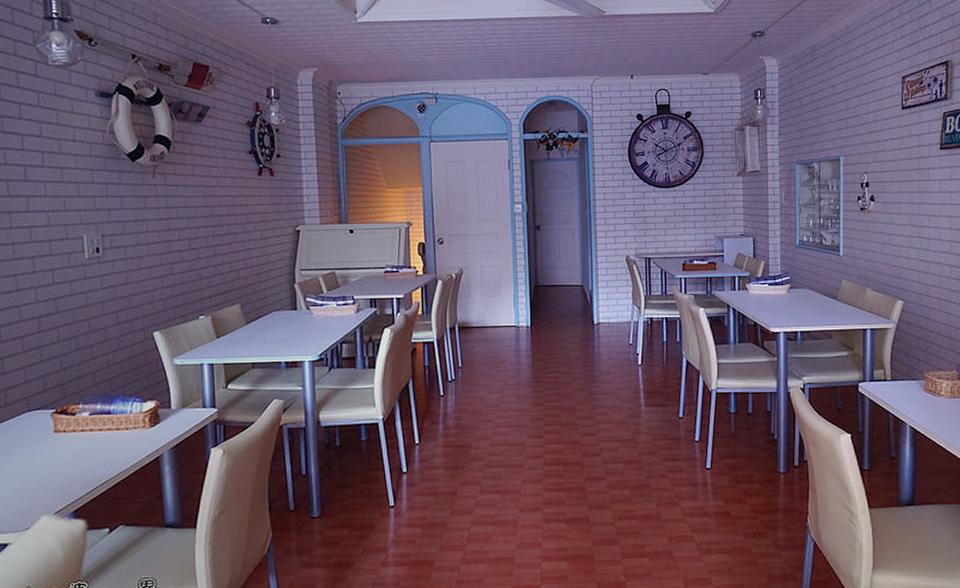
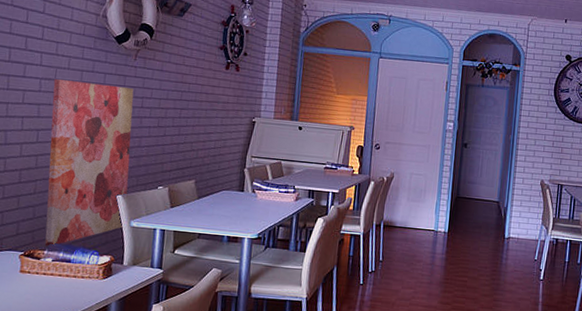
wall art: none [63,209,166,399] -> present [44,79,134,247]

